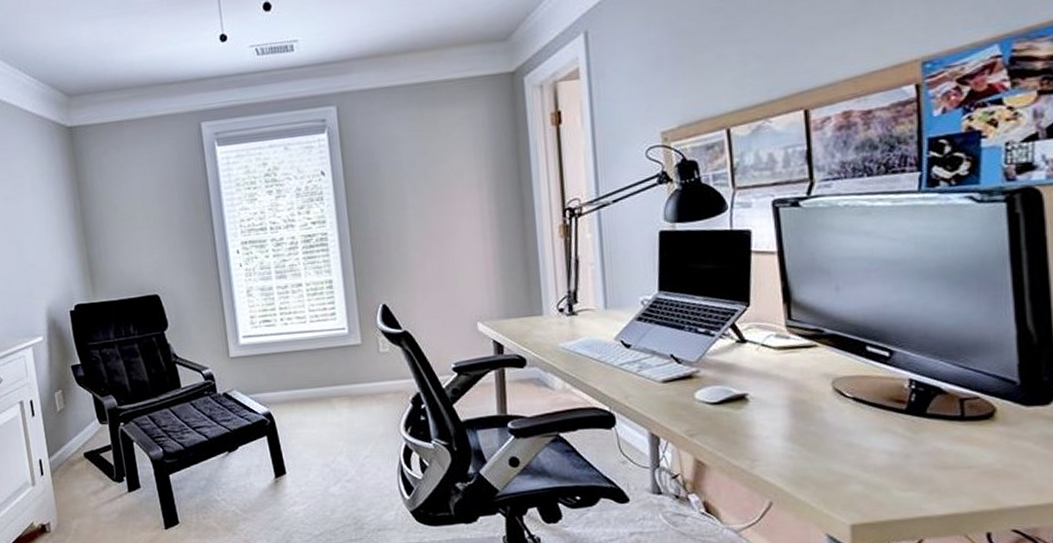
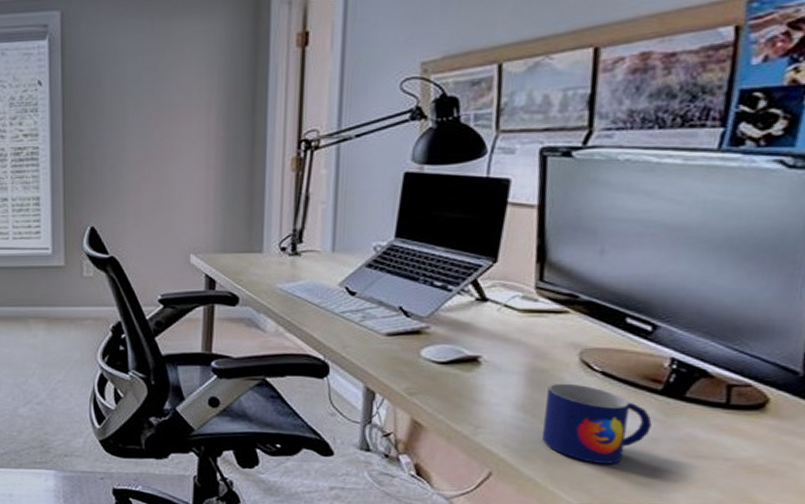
mug: none [809,411,902,484] -> present [542,383,652,464]

